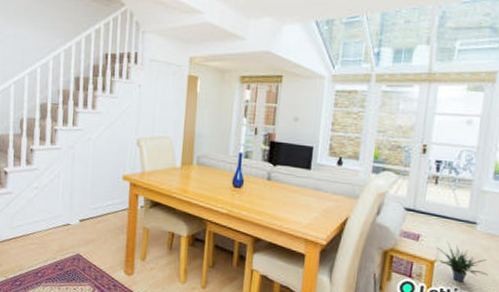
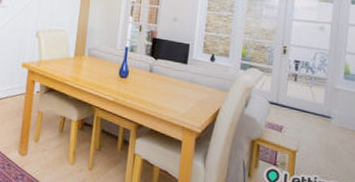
potted plant: present [437,241,488,283] -> none [298,133,343,172]

